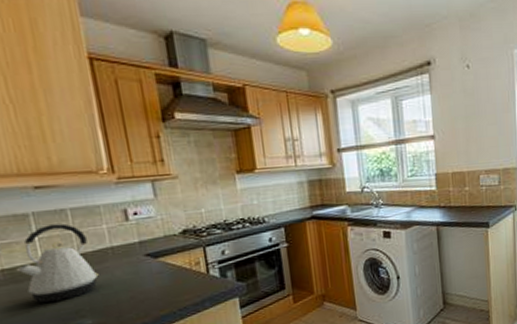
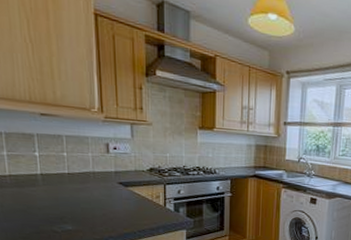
kettle: present [15,223,99,303] -> none [19,146,81,208]

